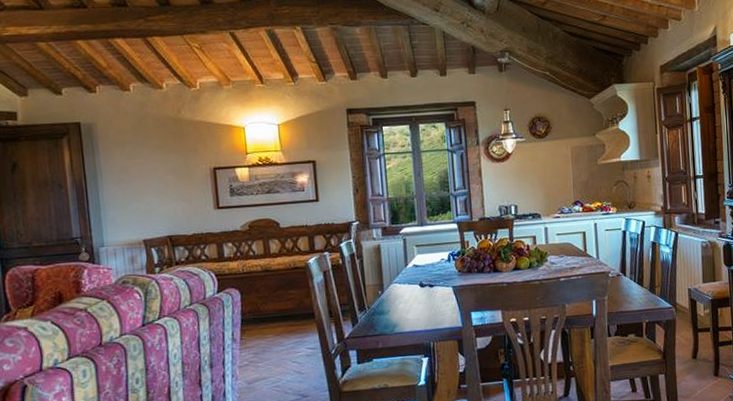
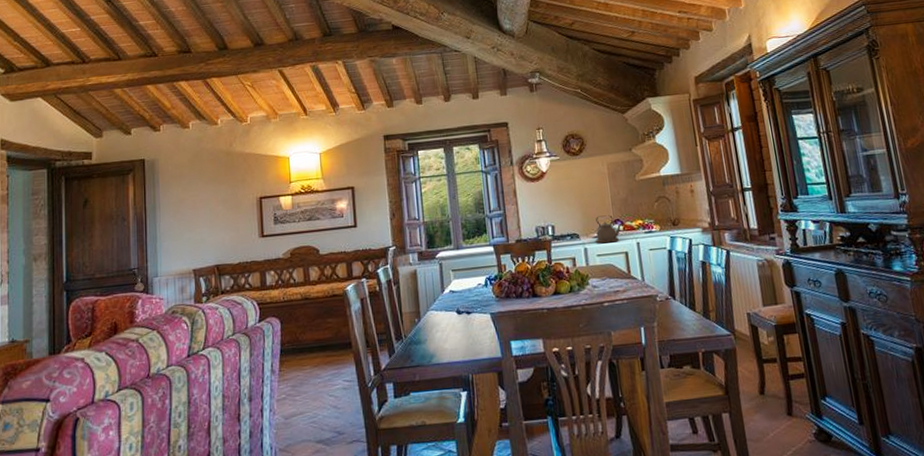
kettle: none [555,196,581,224] -> present [595,215,622,244]

